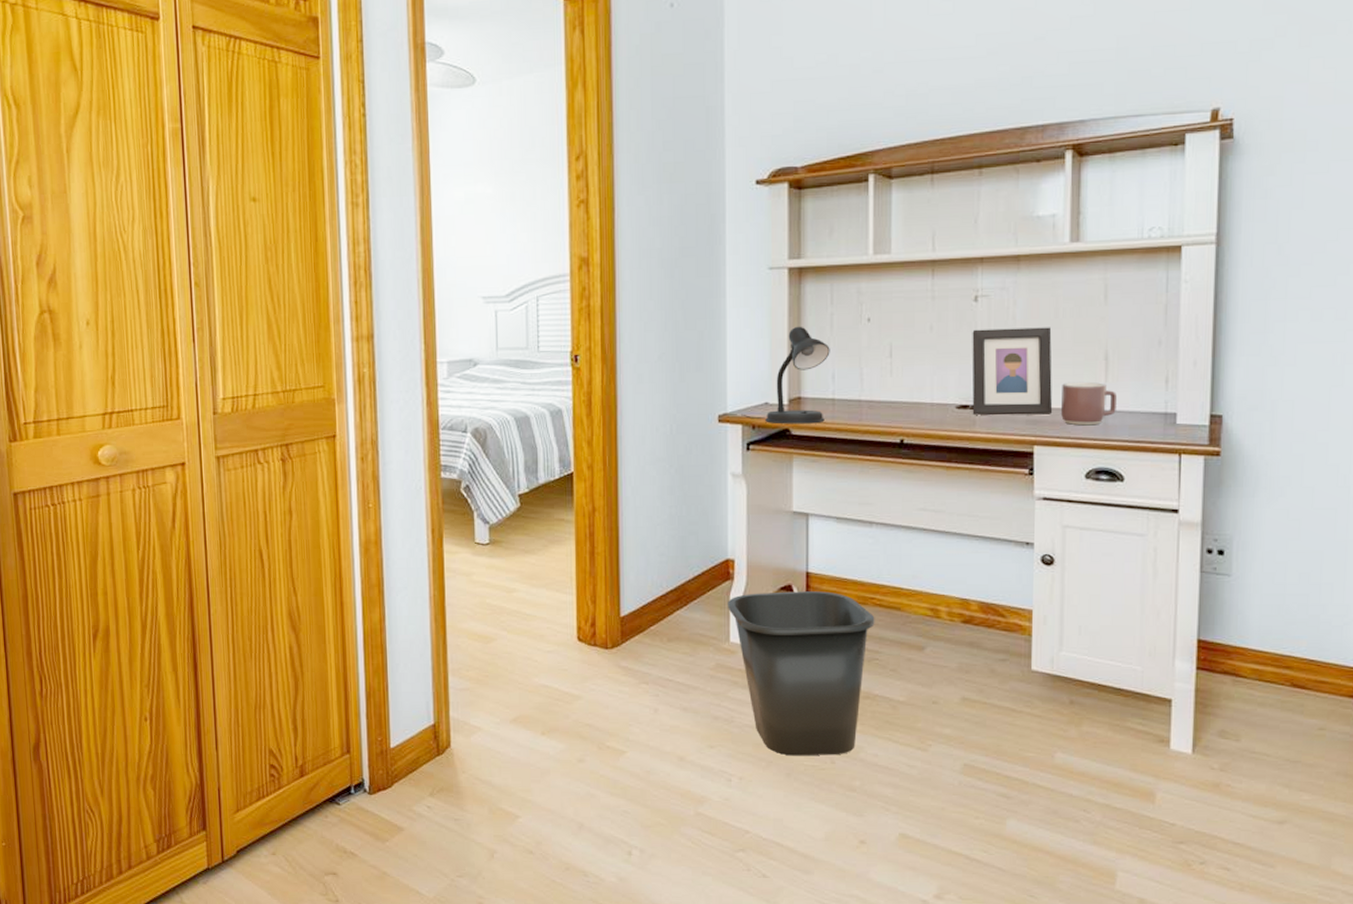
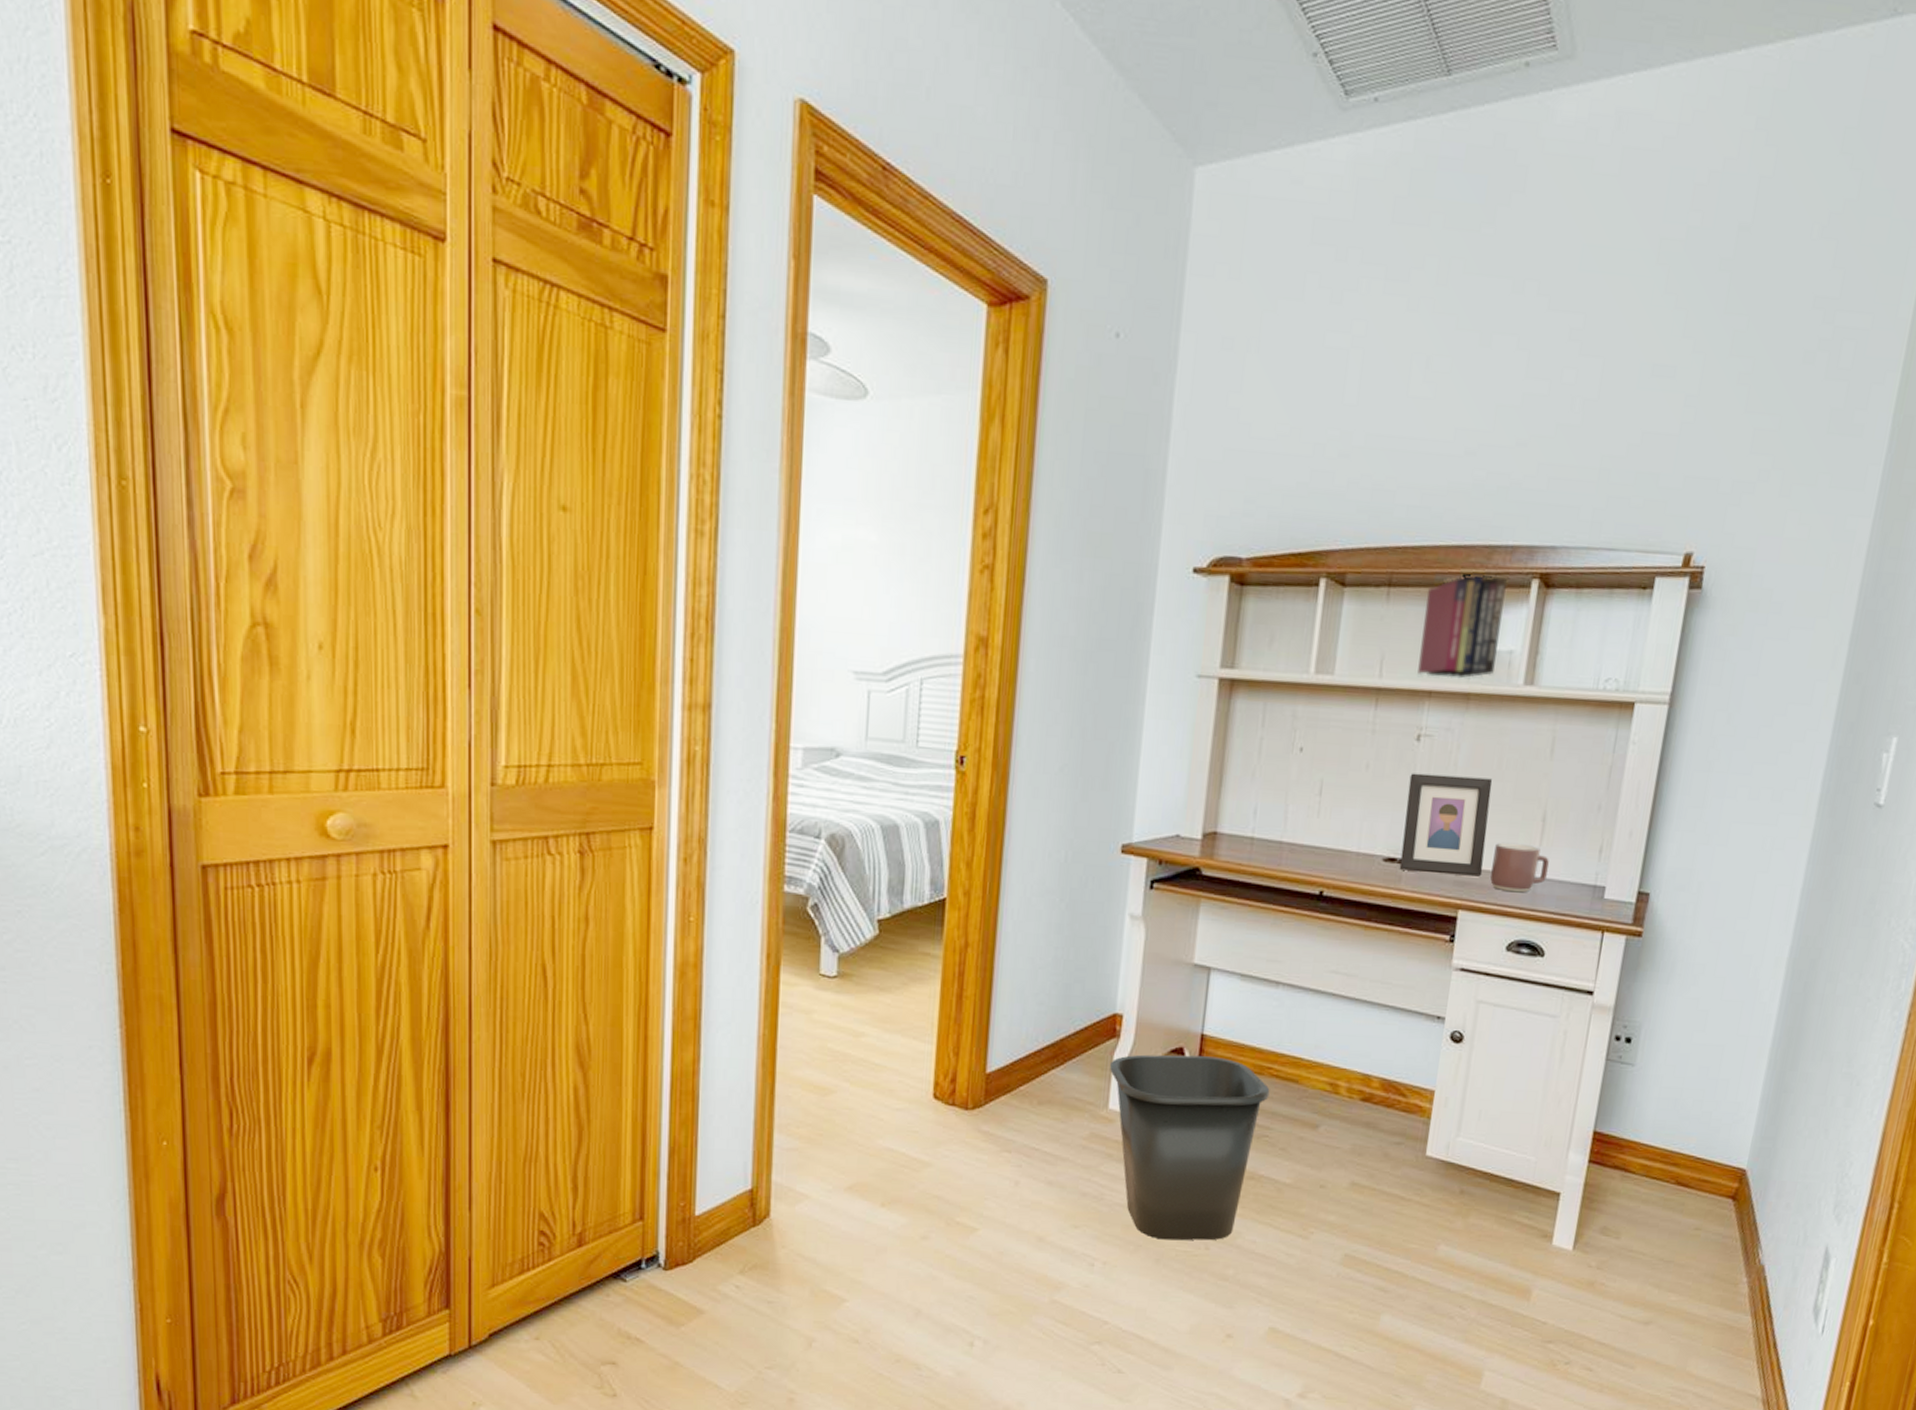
desk lamp: present [723,326,830,424] -> none [1127,748,1256,865]
books: none [967,152,1043,245] -> present [1417,573,1508,679]

